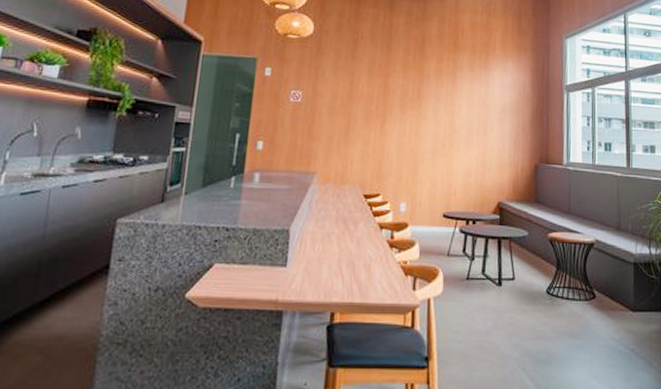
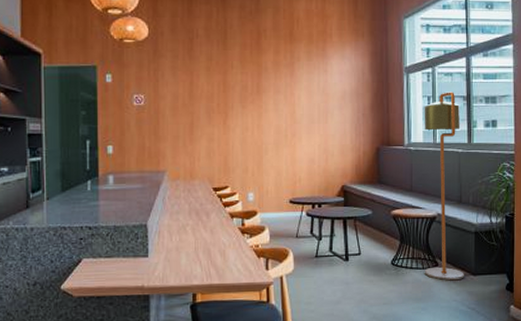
floor lamp: none [582,113,623,316] -> present [424,92,464,281]

